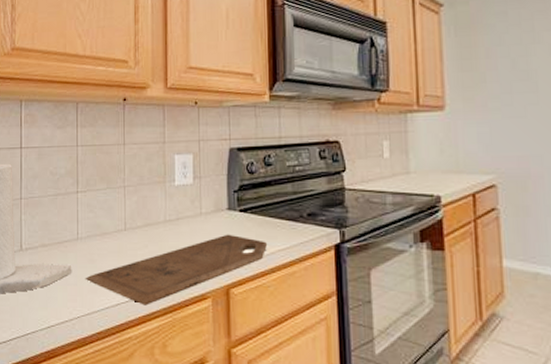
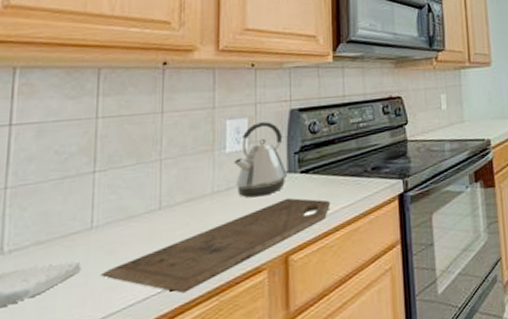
kettle: none [181,159,227,230] -> present [233,122,287,198]

